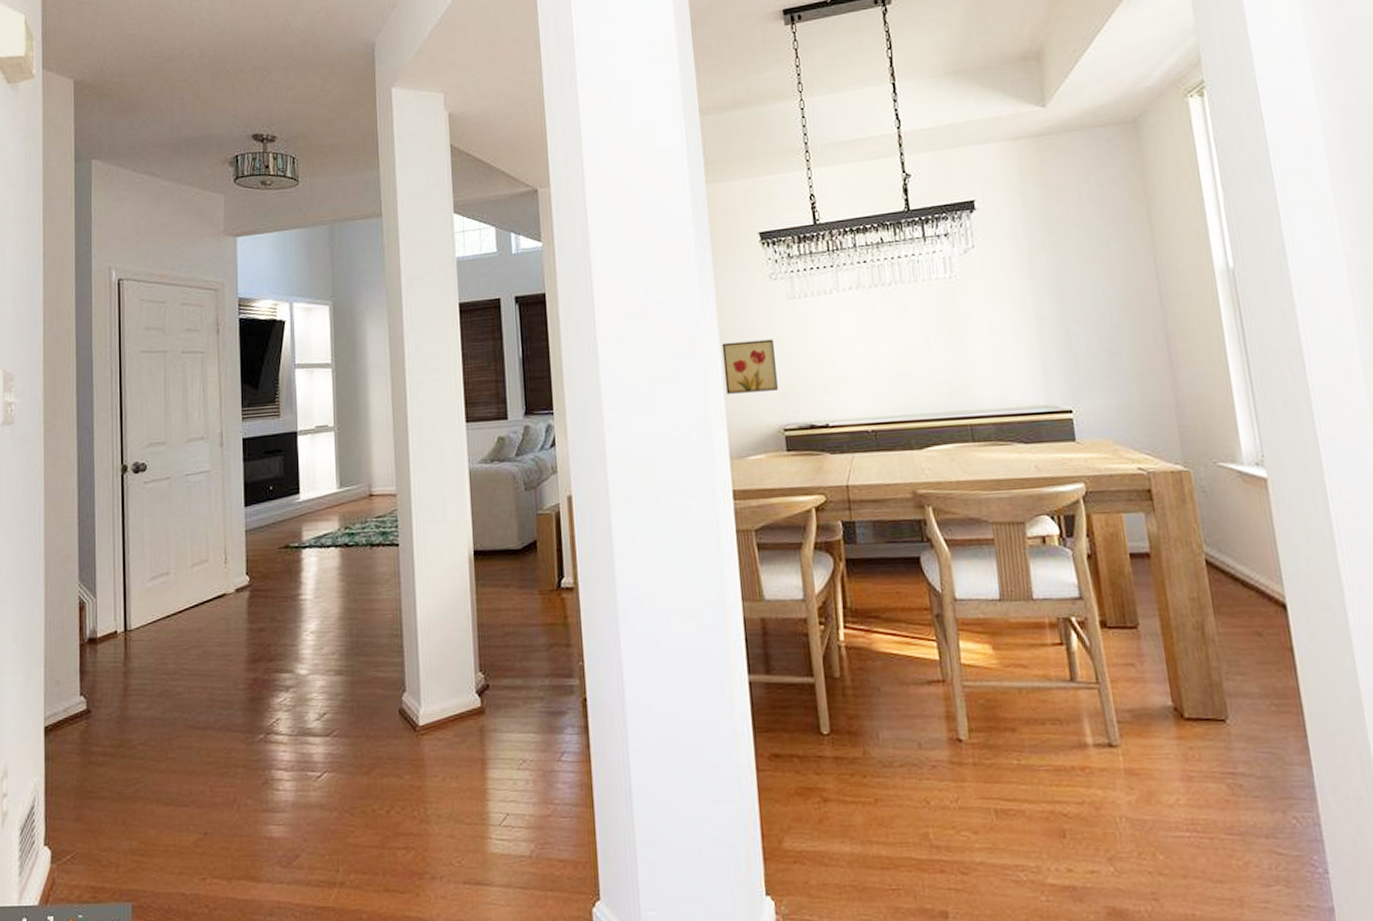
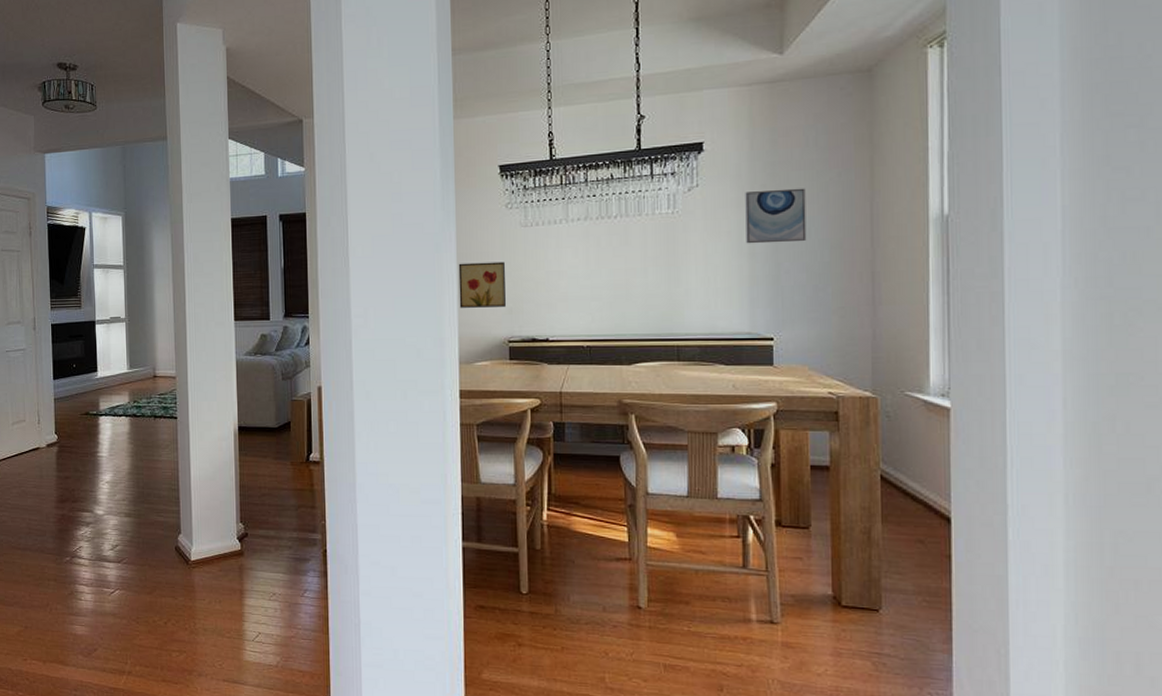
wall art: none [1024,245,1094,308] -> present [745,188,807,244]

